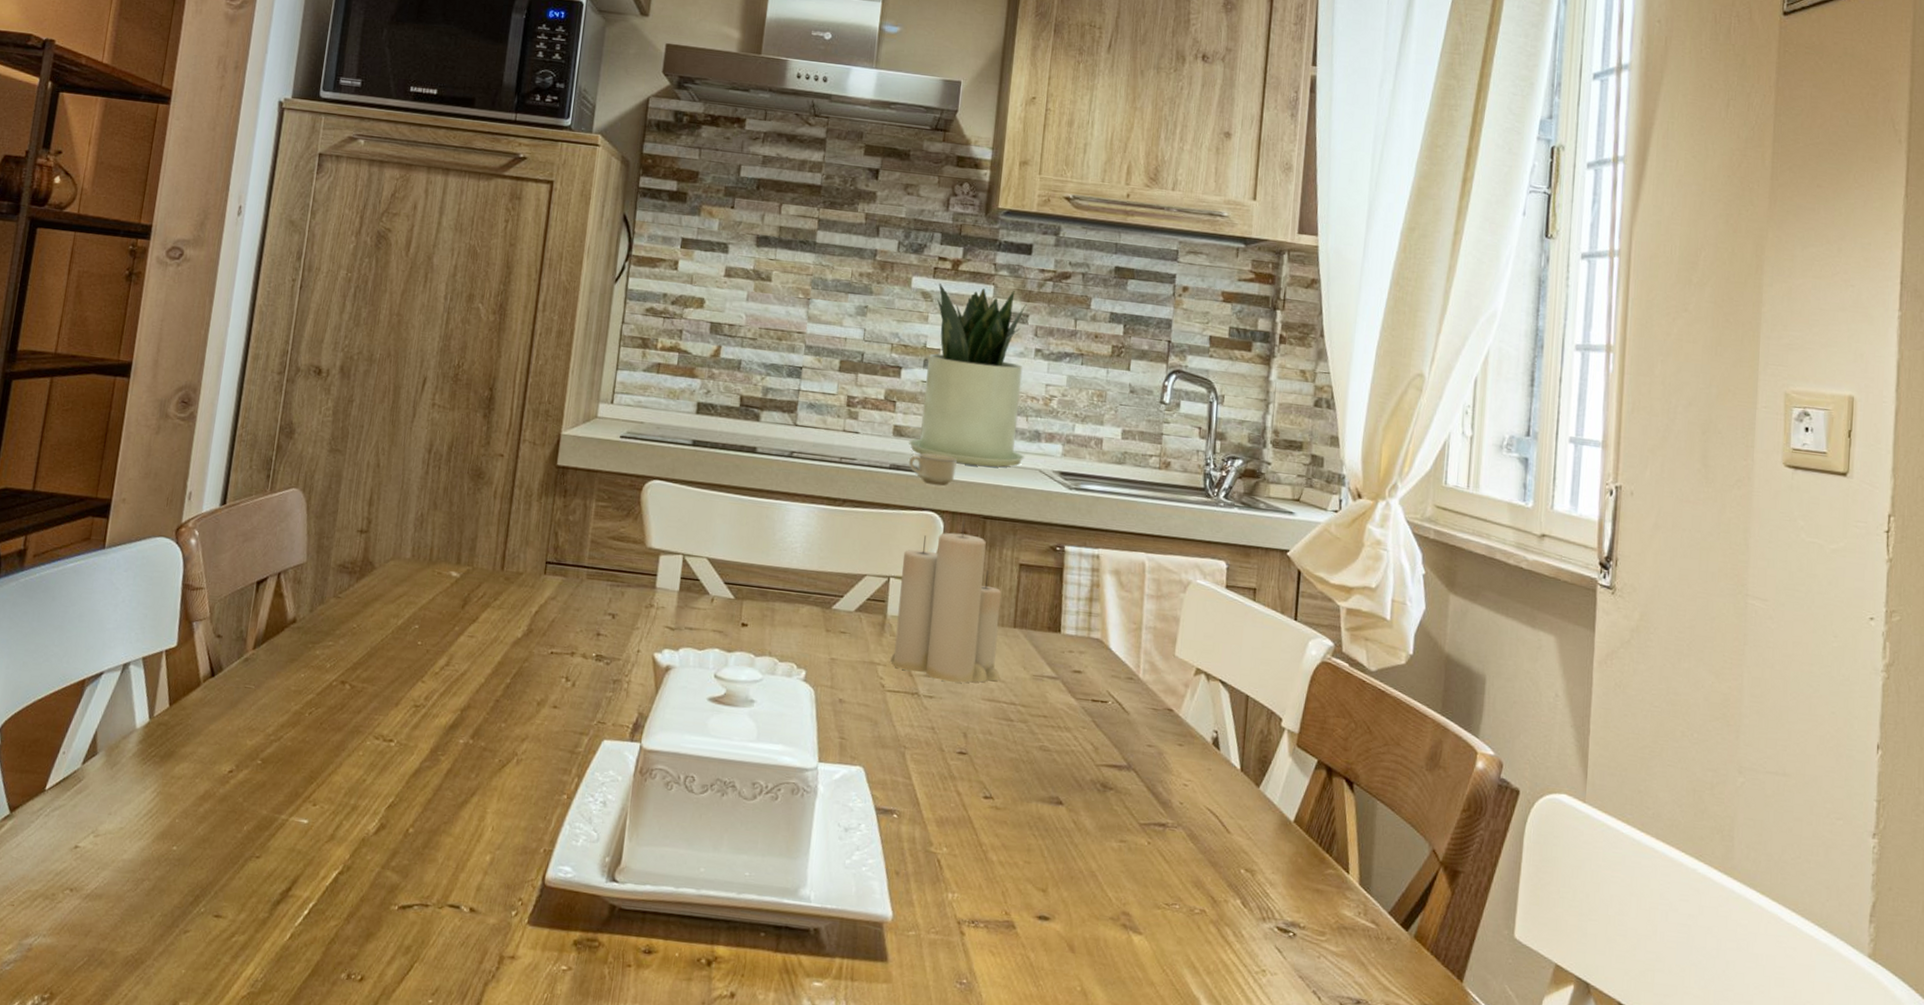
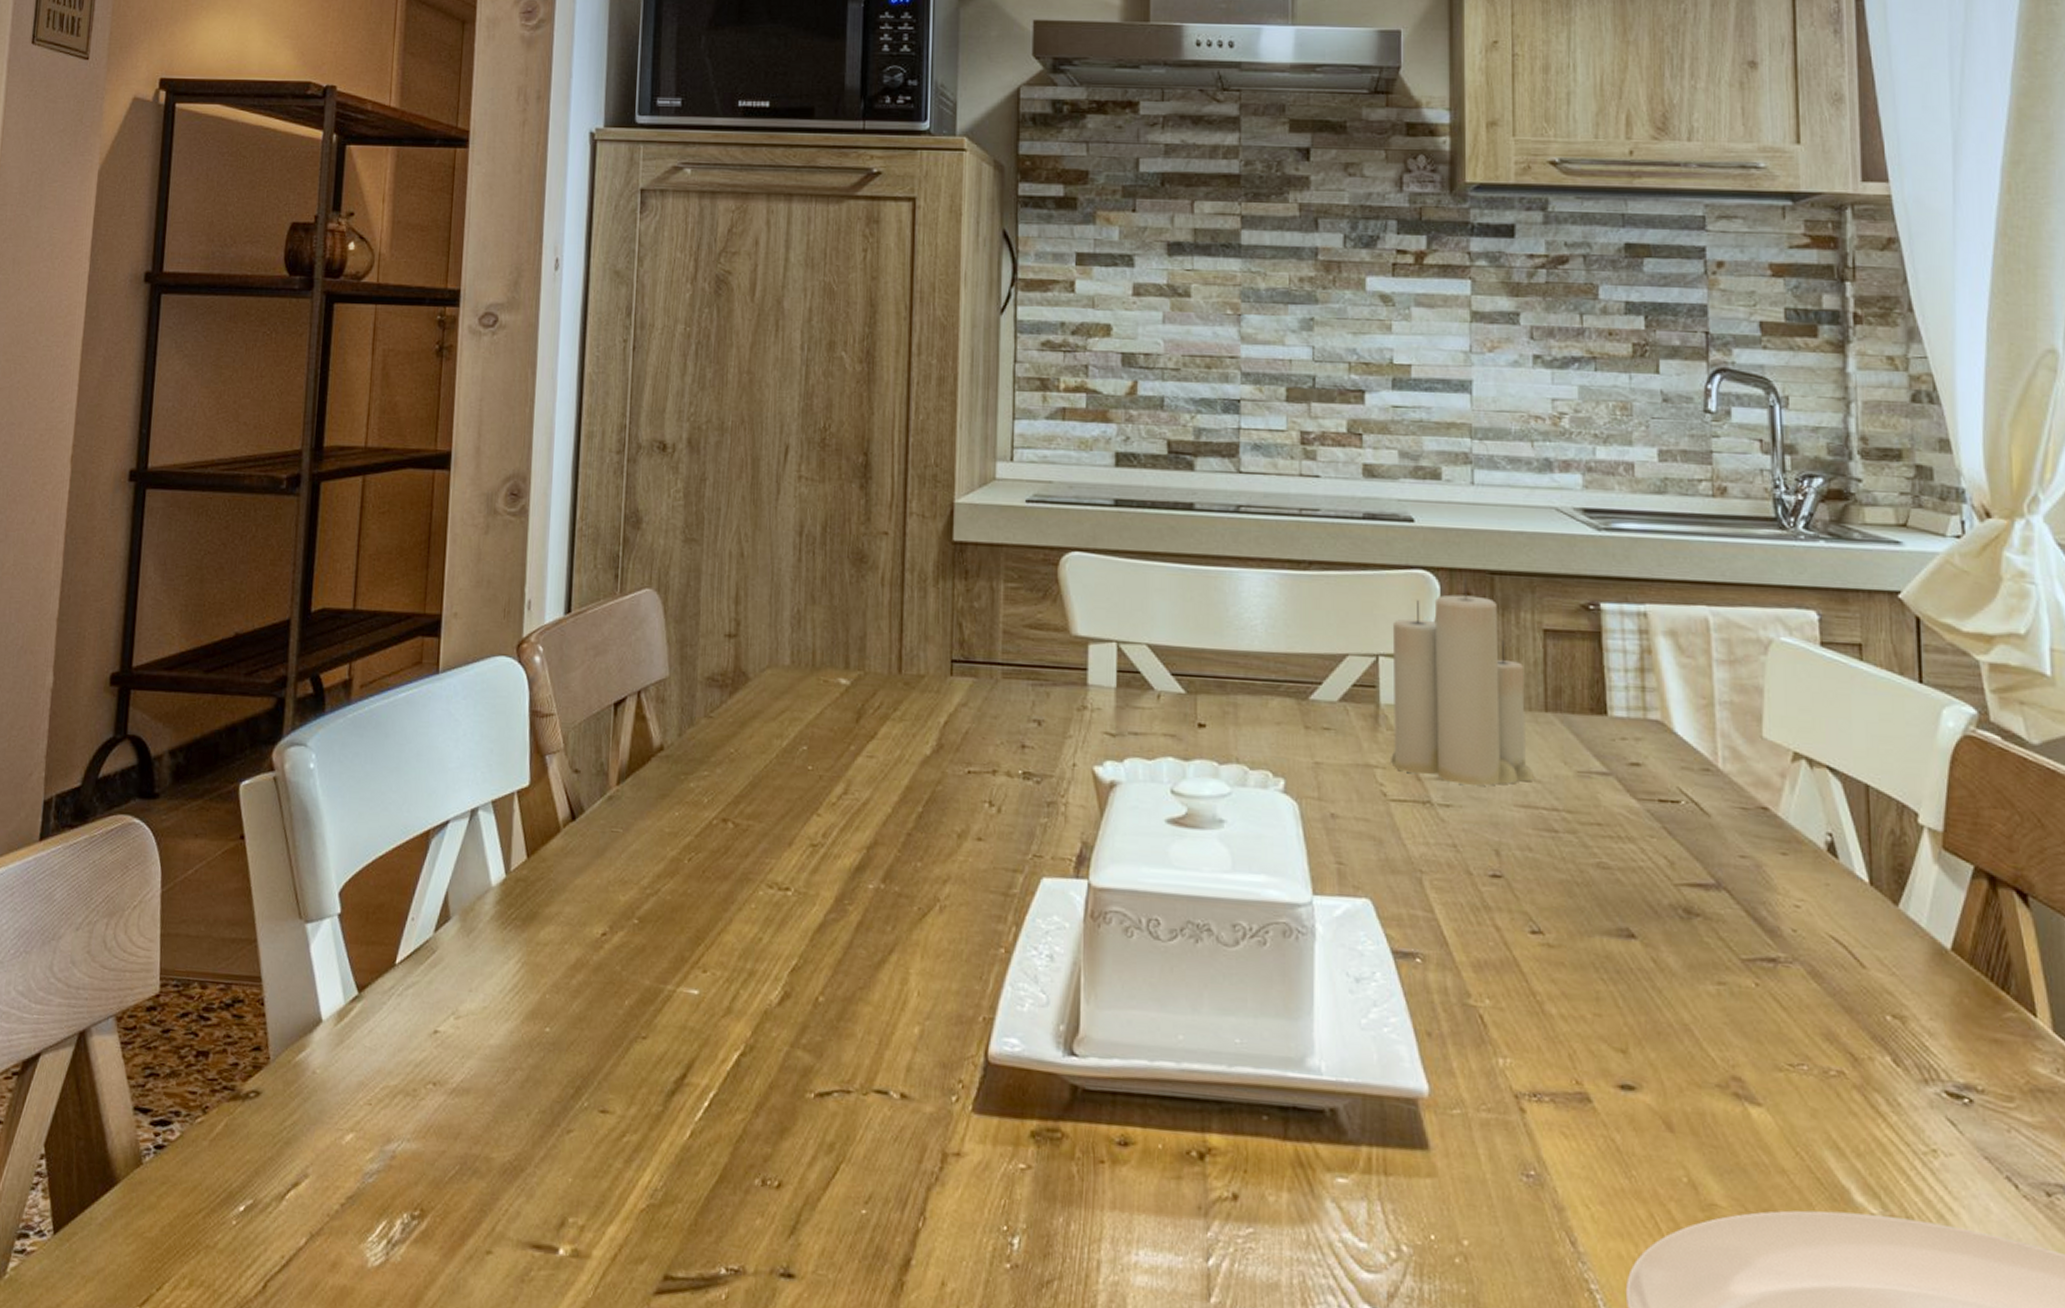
planter: present [909,283,1027,468] -> none [1384,283,1535,509]
cup: present [909,453,957,487] -> none [1387,496,1448,537]

